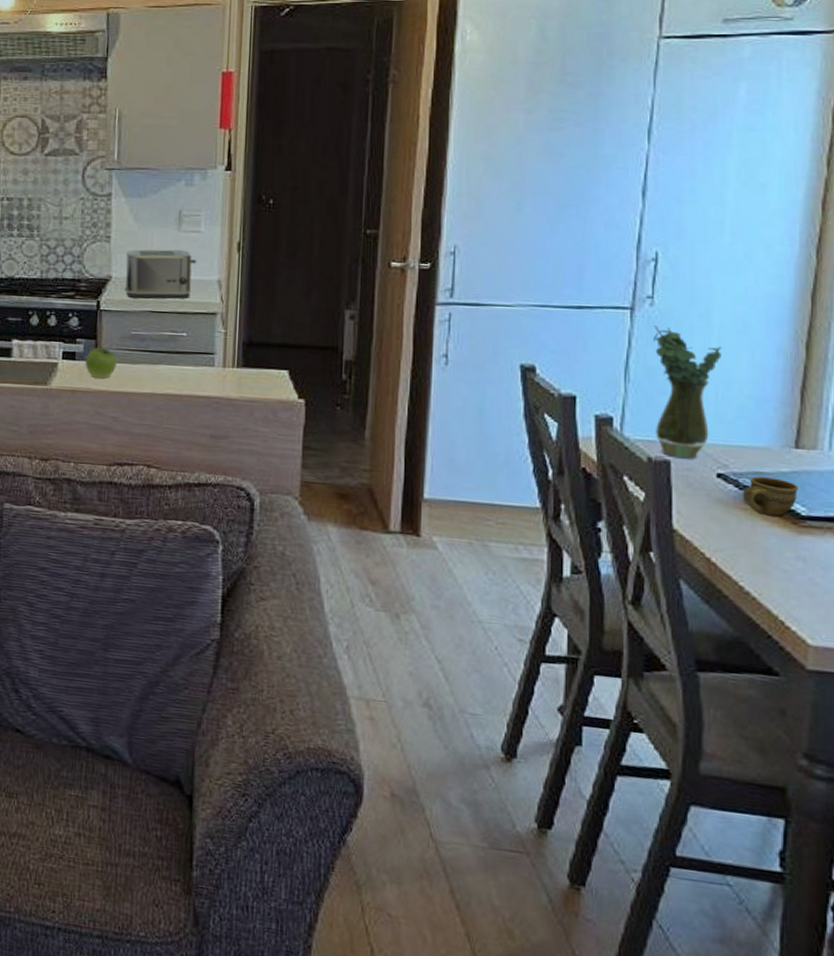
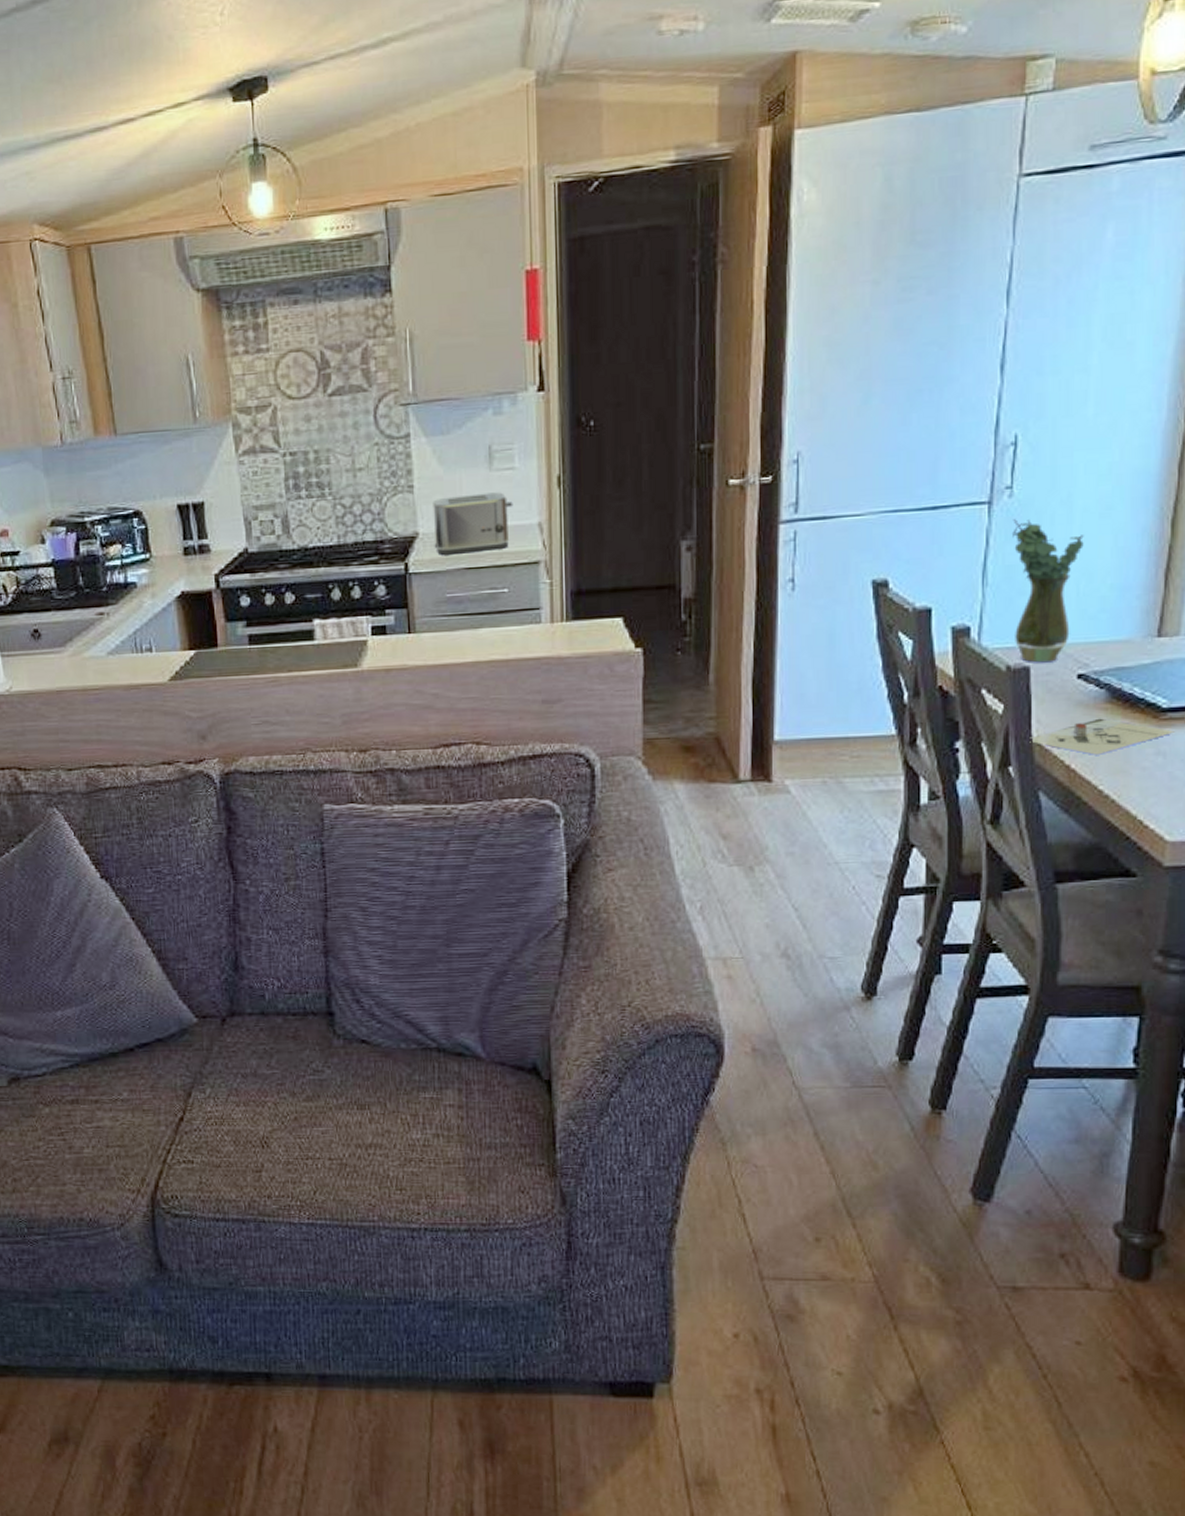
fruit: present [85,347,118,378] -> none [397,616,434,652]
architectural model: none [670,517,814,552] -> present [1030,718,1175,755]
cup: present [743,477,798,517] -> none [1104,671,1160,713]

